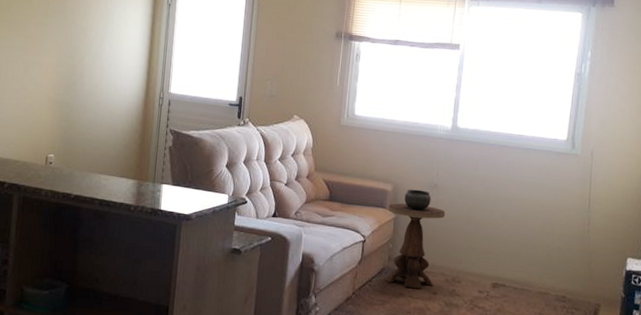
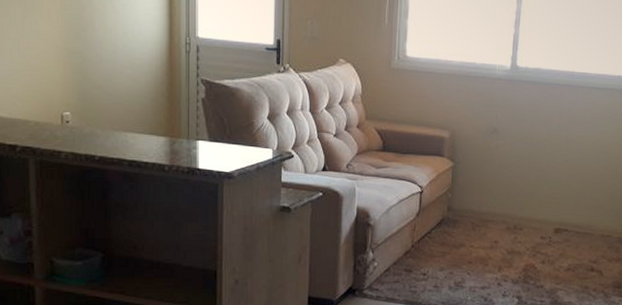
side table: present [386,189,446,289] -> none [445,135,506,238]

